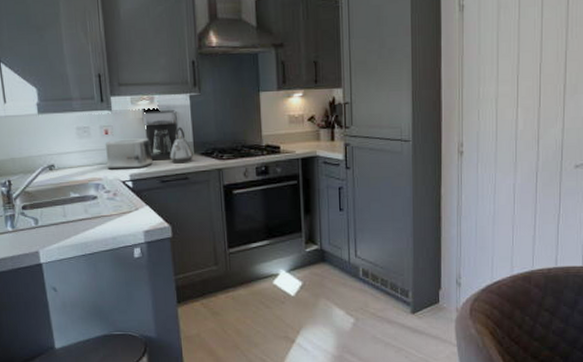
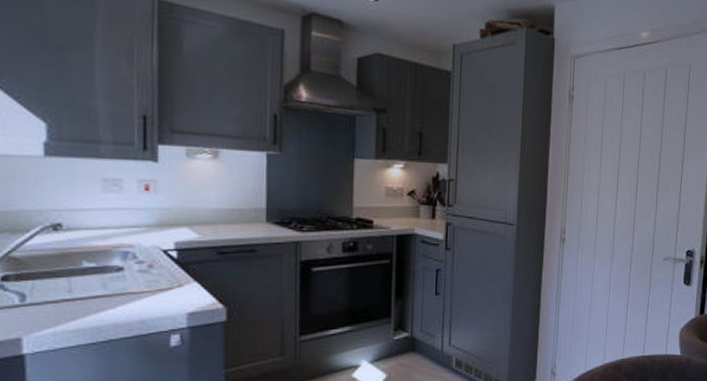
toaster: present [104,138,153,171] -> none [142,197,209,237]
coffee maker: present [143,110,178,161] -> none [201,167,248,228]
kettle: present [169,126,193,164] -> none [233,189,265,233]

